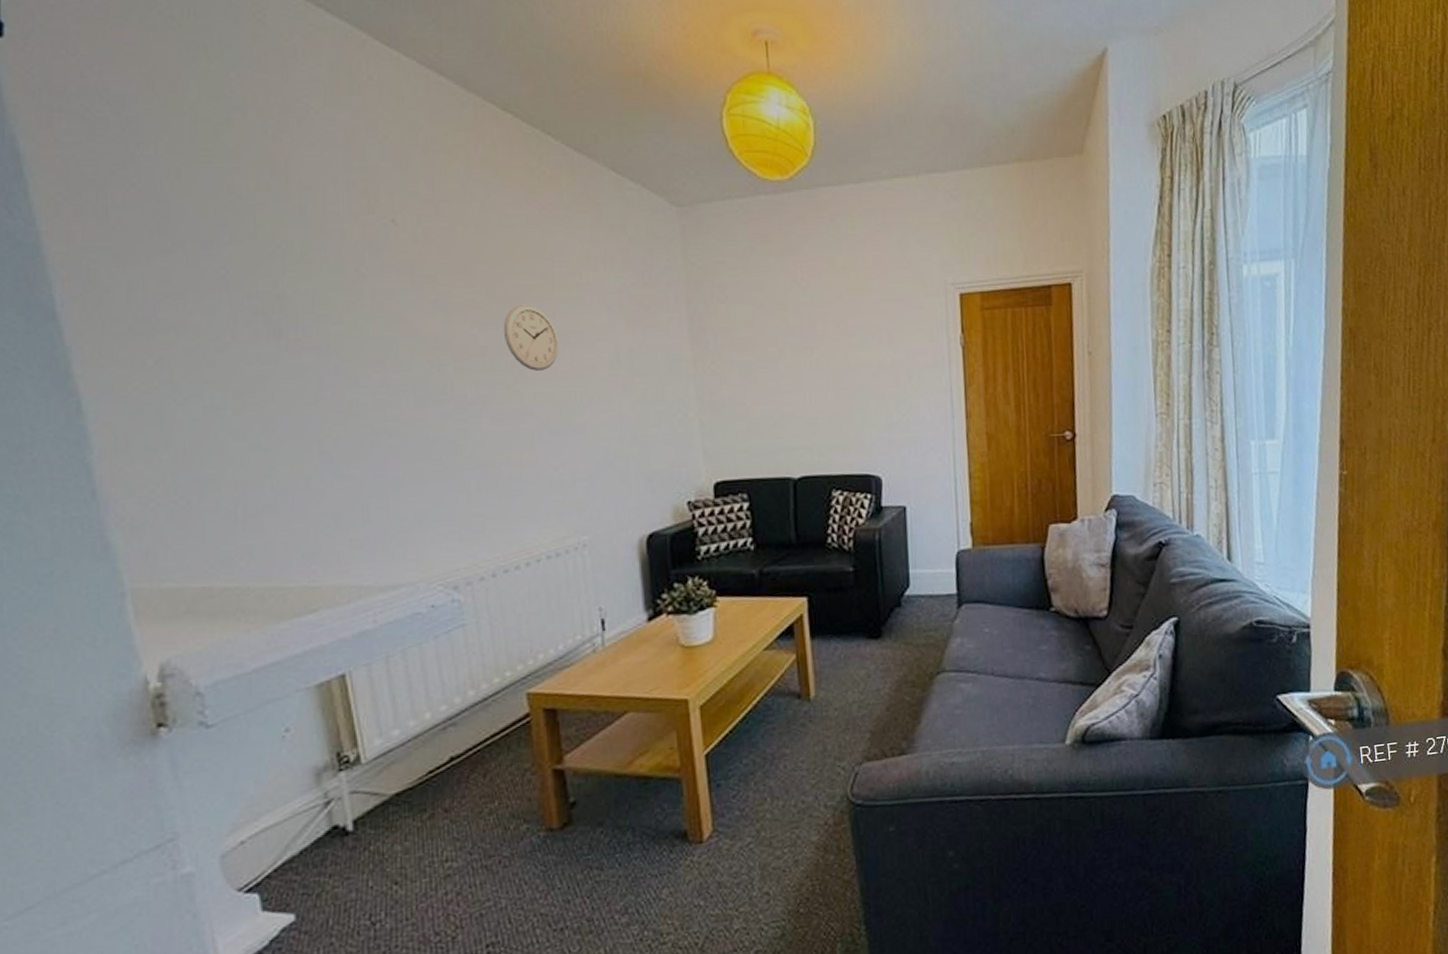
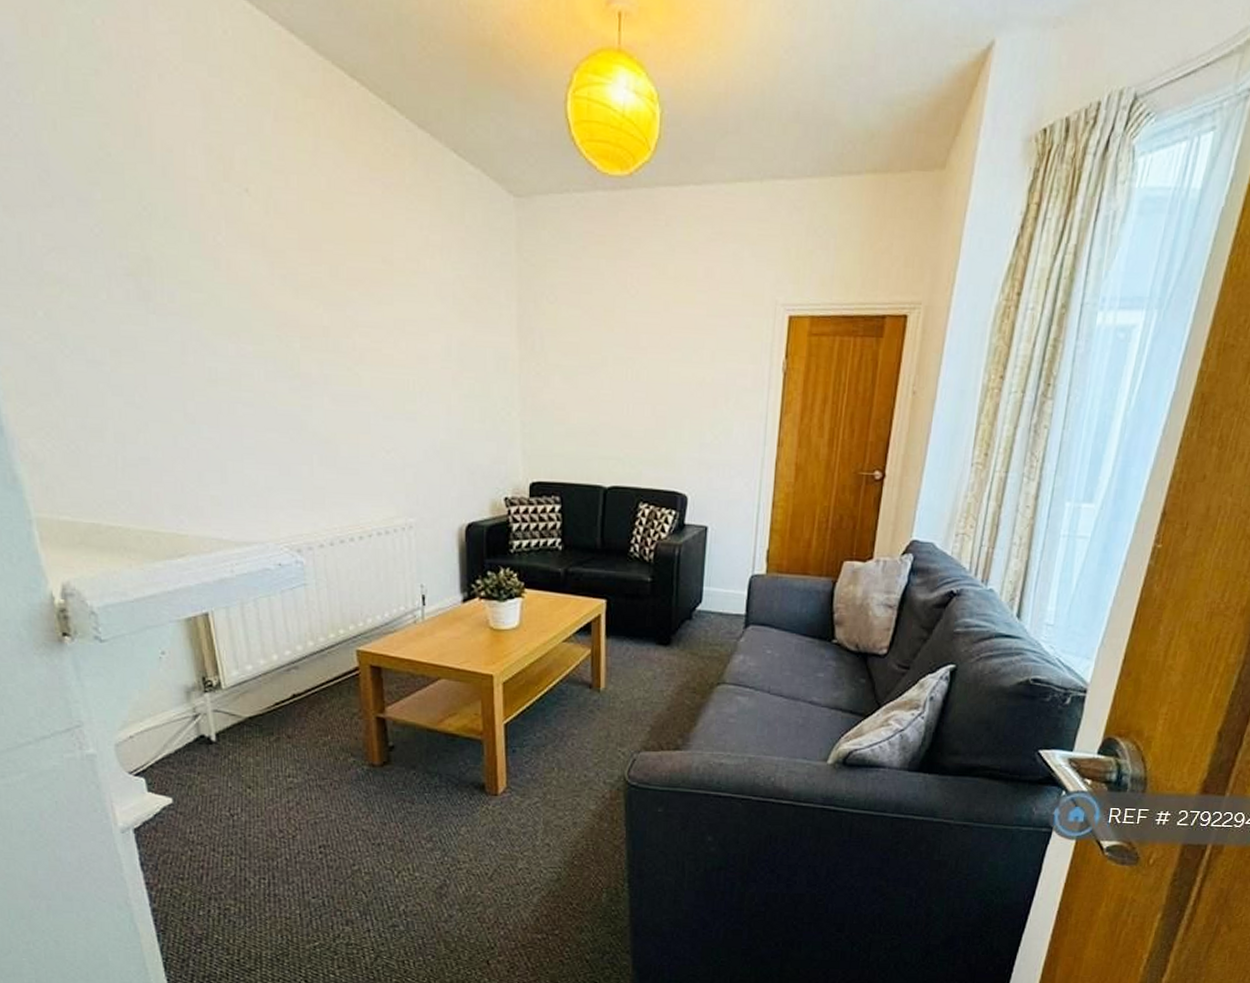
wall clock: present [503,304,559,371] -> none [345,287,395,356]

